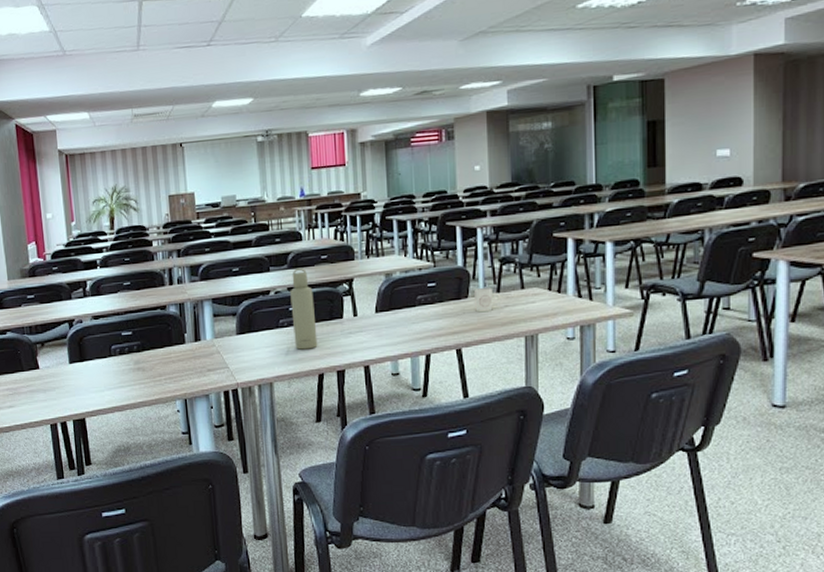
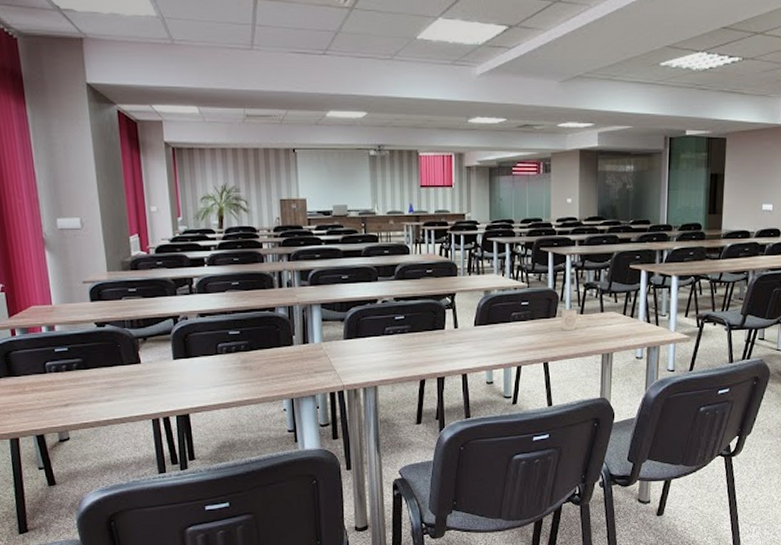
bottle: present [290,267,318,350] -> none [396,279,421,357]

